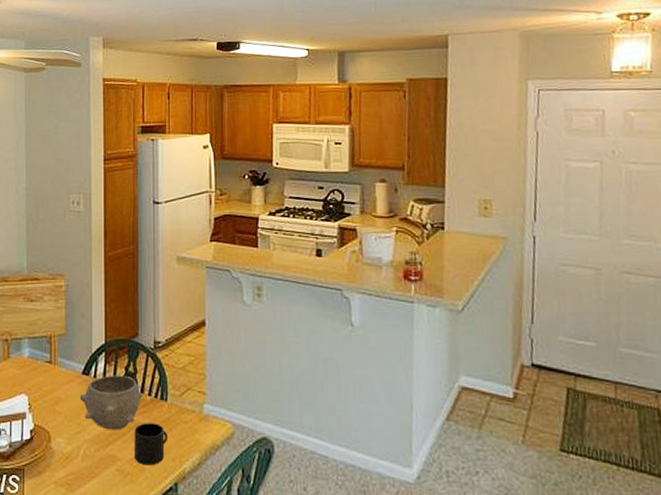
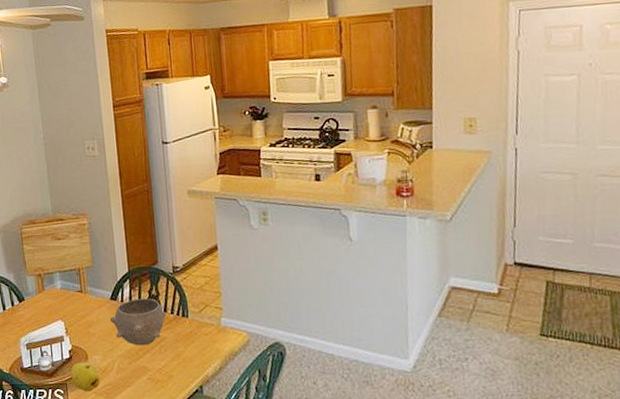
fruit: none [29,444,63,481] -> present [70,362,101,392]
mug: present [134,423,168,466] -> none [161,337,192,373]

